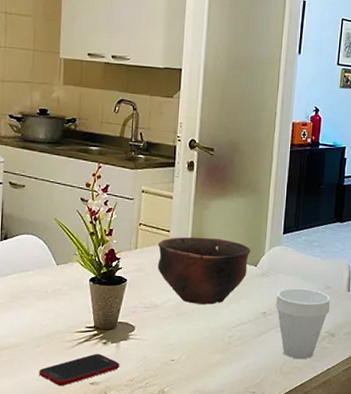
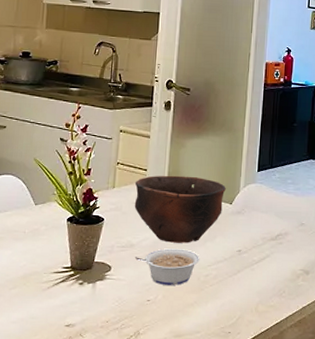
cell phone: present [39,353,120,387] -> none [14,294,96,329]
legume: none [158,310,224,346] -> present [134,248,200,285]
cup: present [275,288,331,359] -> none [250,225,305,298]

